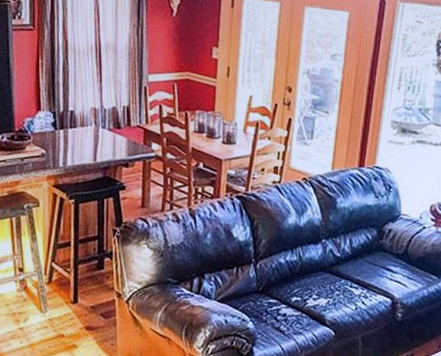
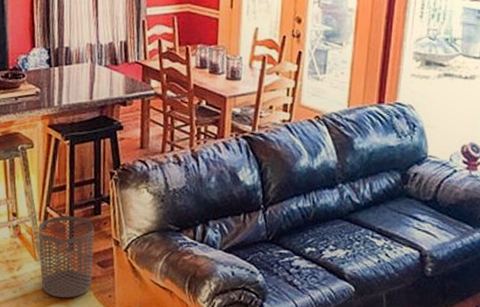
waste bin: none [43,270,98,347] -> present [38,216,95,299]

